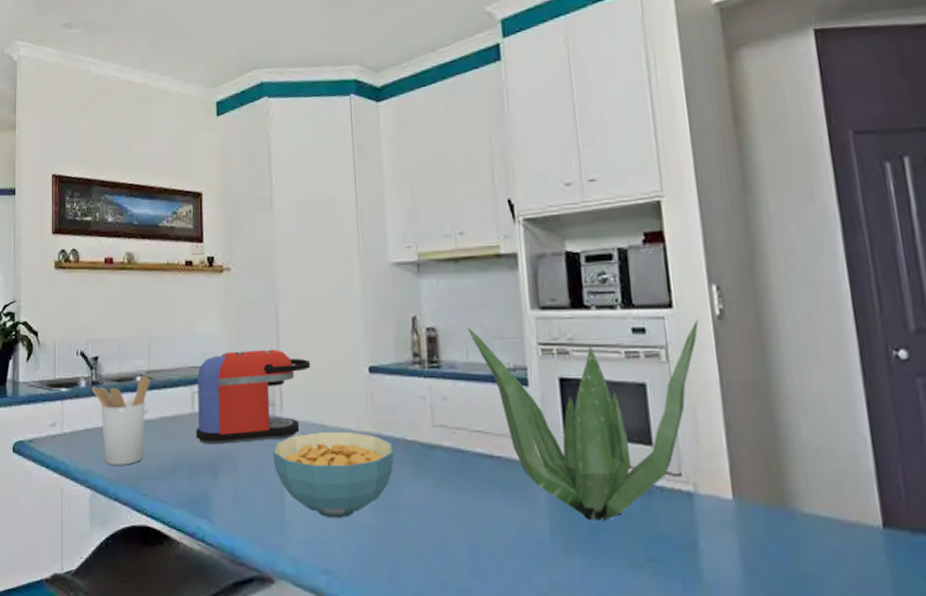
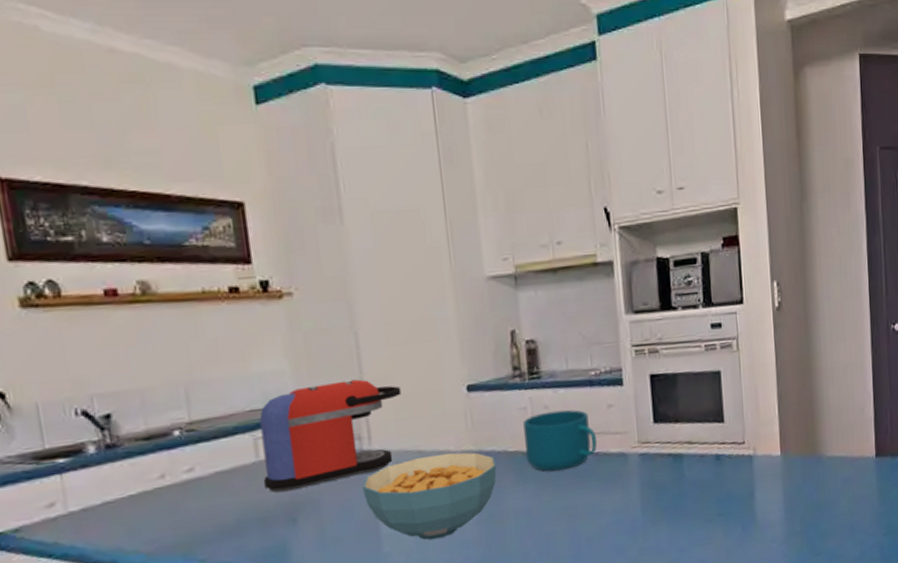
utensil holder: present [92,376,150,465] -> none [106,428,195,538]
cup: none [422,404,500,469] -> present [523,409,598,472]
plant: present [467,320,698,521] -> none [566,312,762,493]

